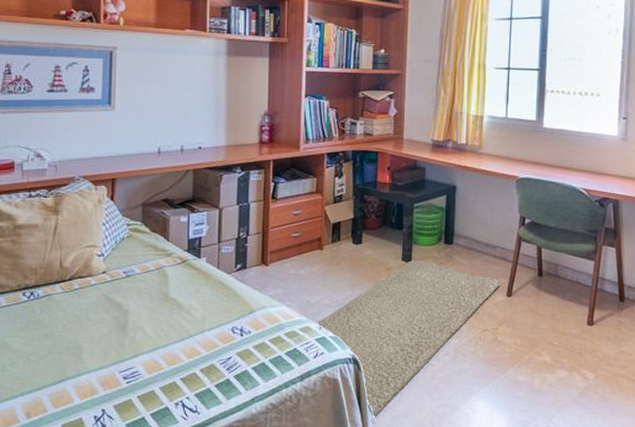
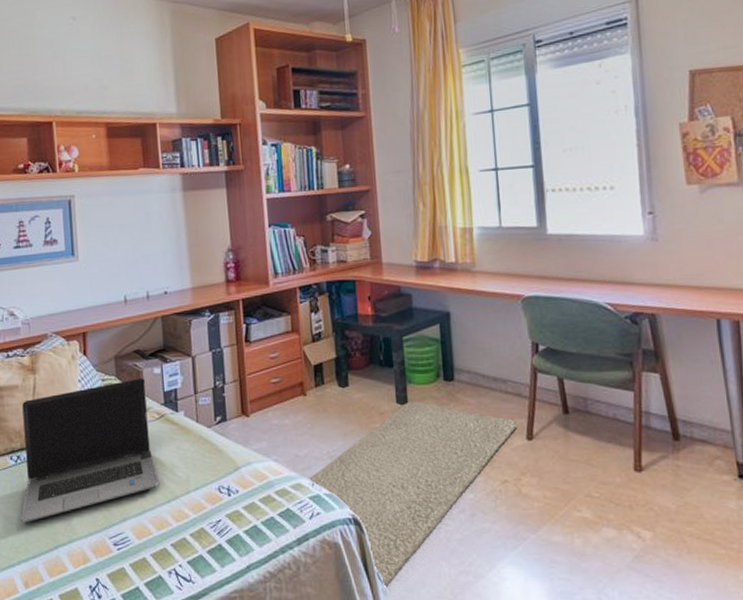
laptop computer: none [28,225,176,356] -> present [20,378,161,523]

